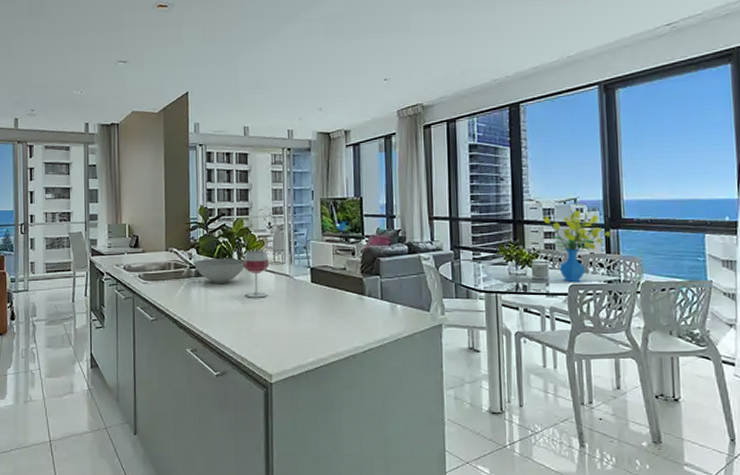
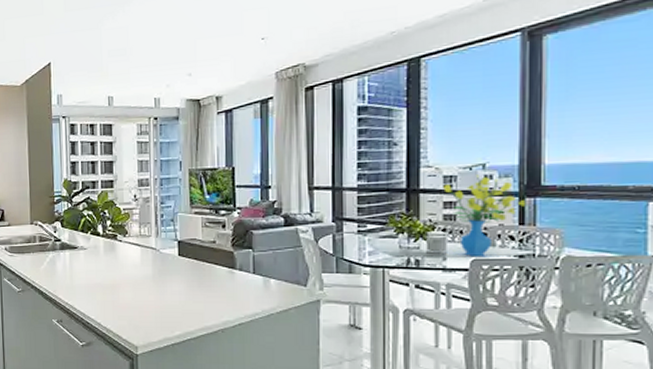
bowl: present [194,257,245,283] -> none [59,231,110,256]
wineglass: present [243,251,269,298] -> none [108,224,135,271]

